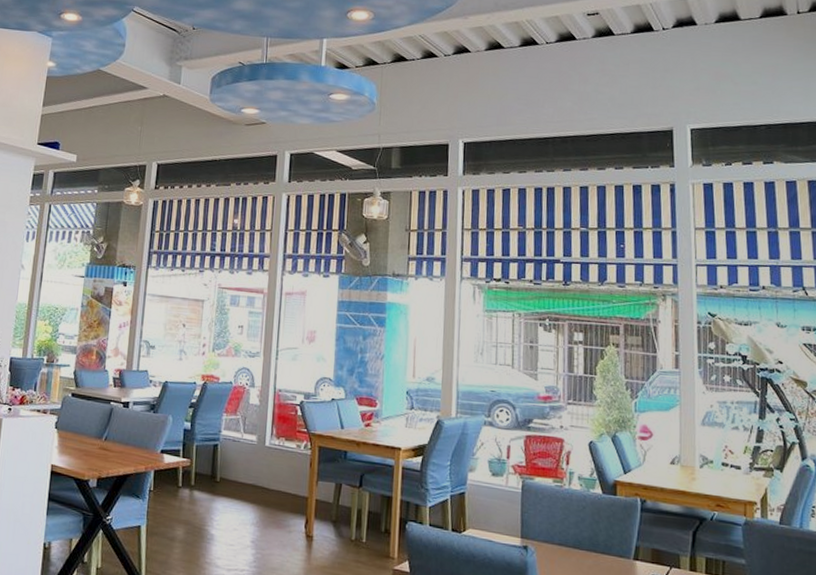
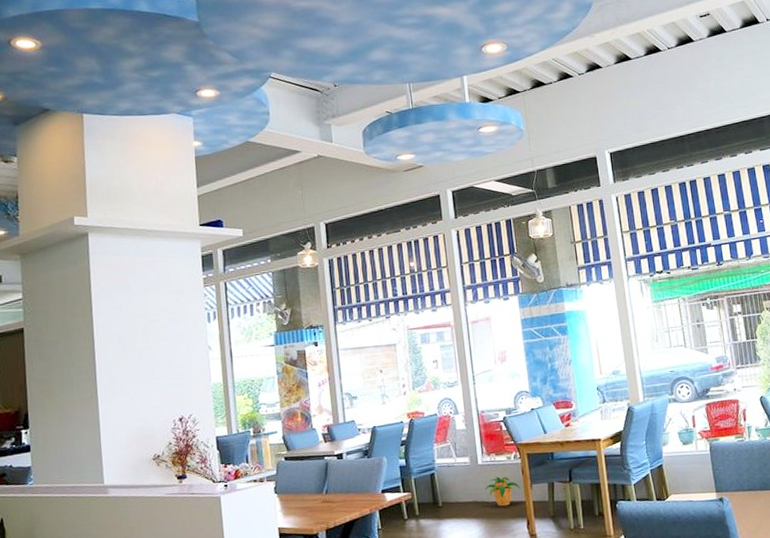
potted plant: none [268,463,305,498] -> present [485,476,521,507]

